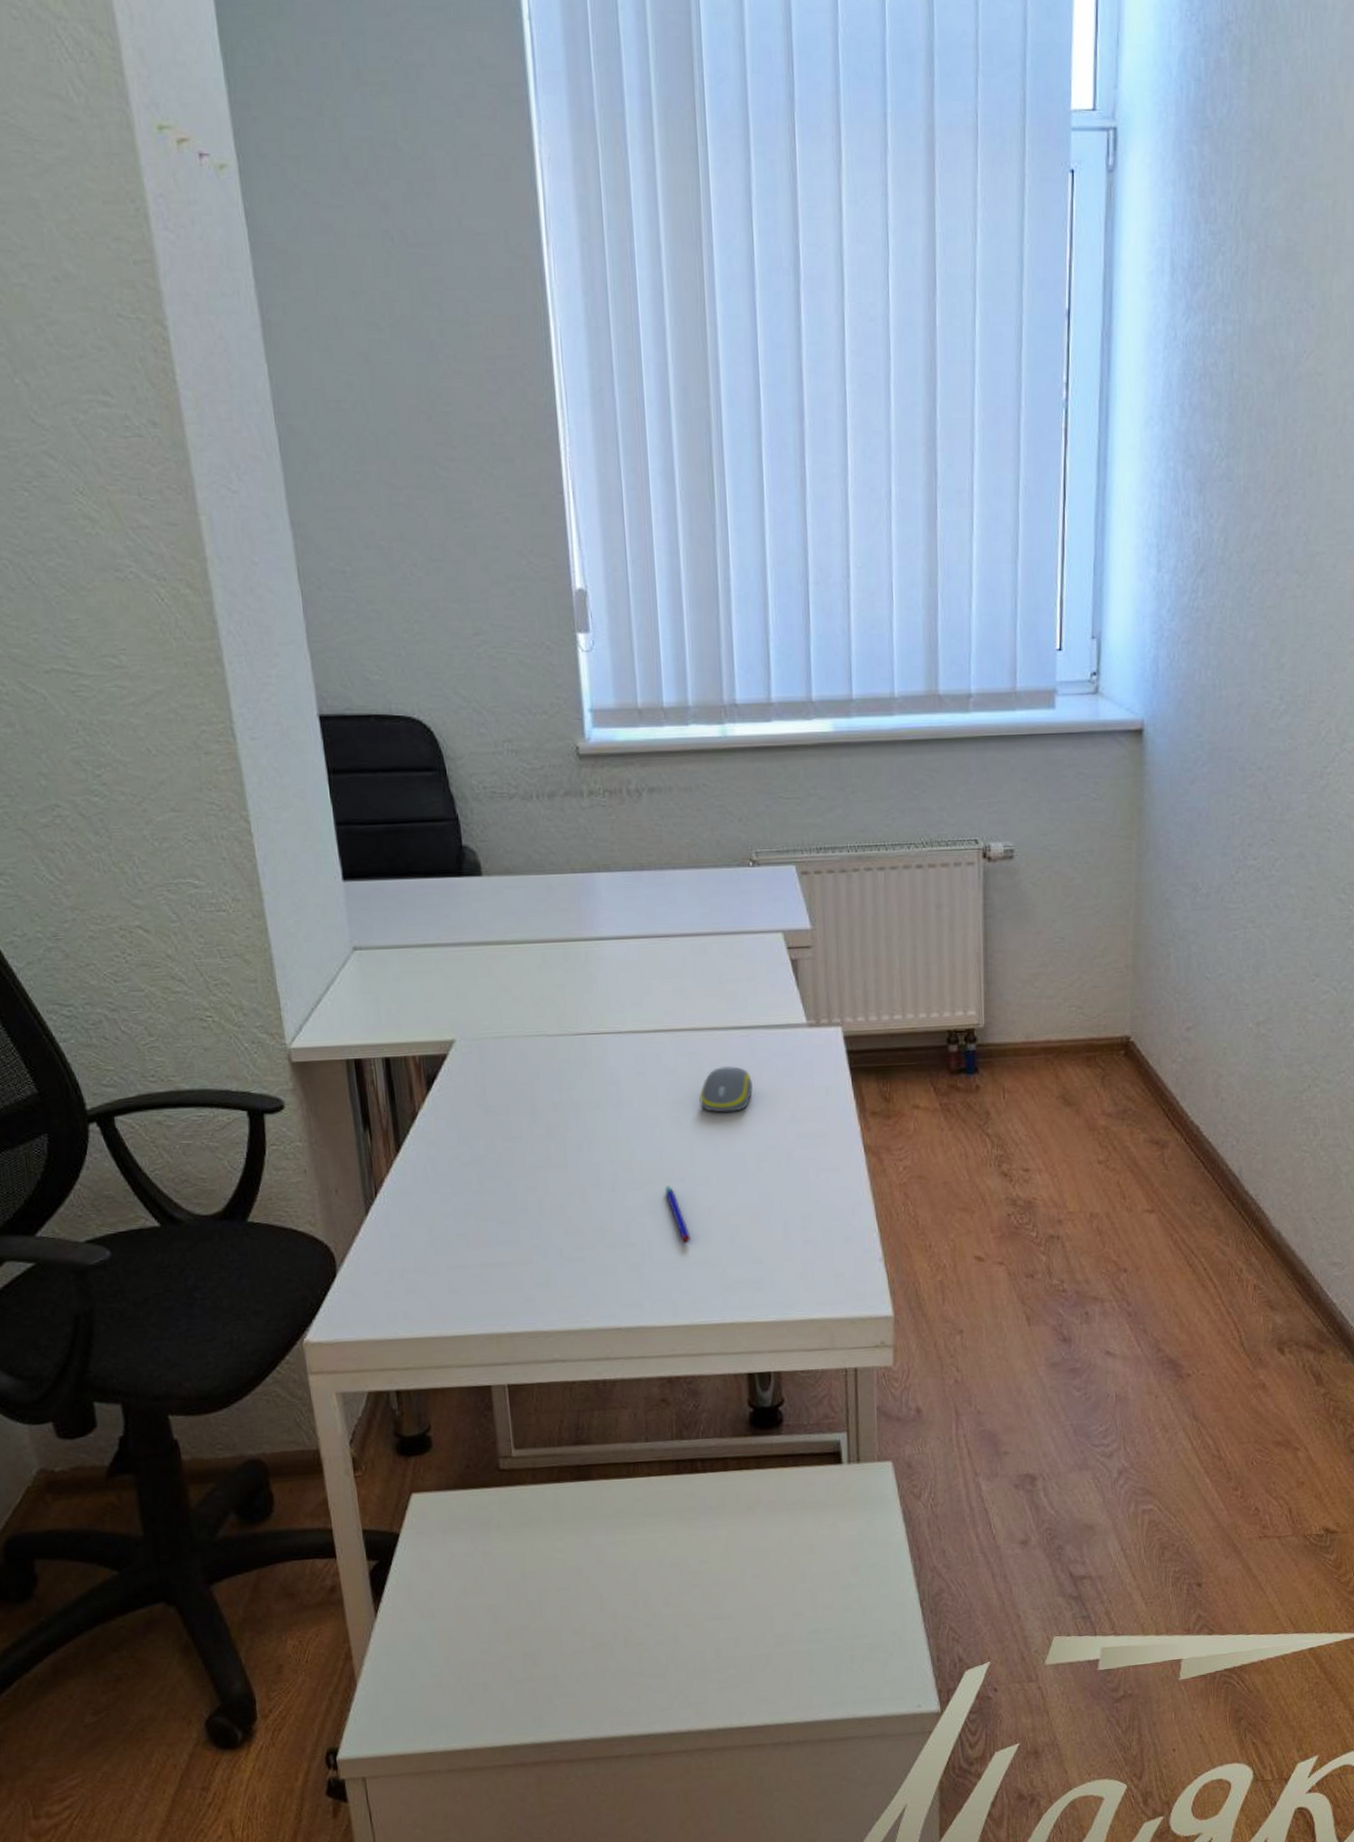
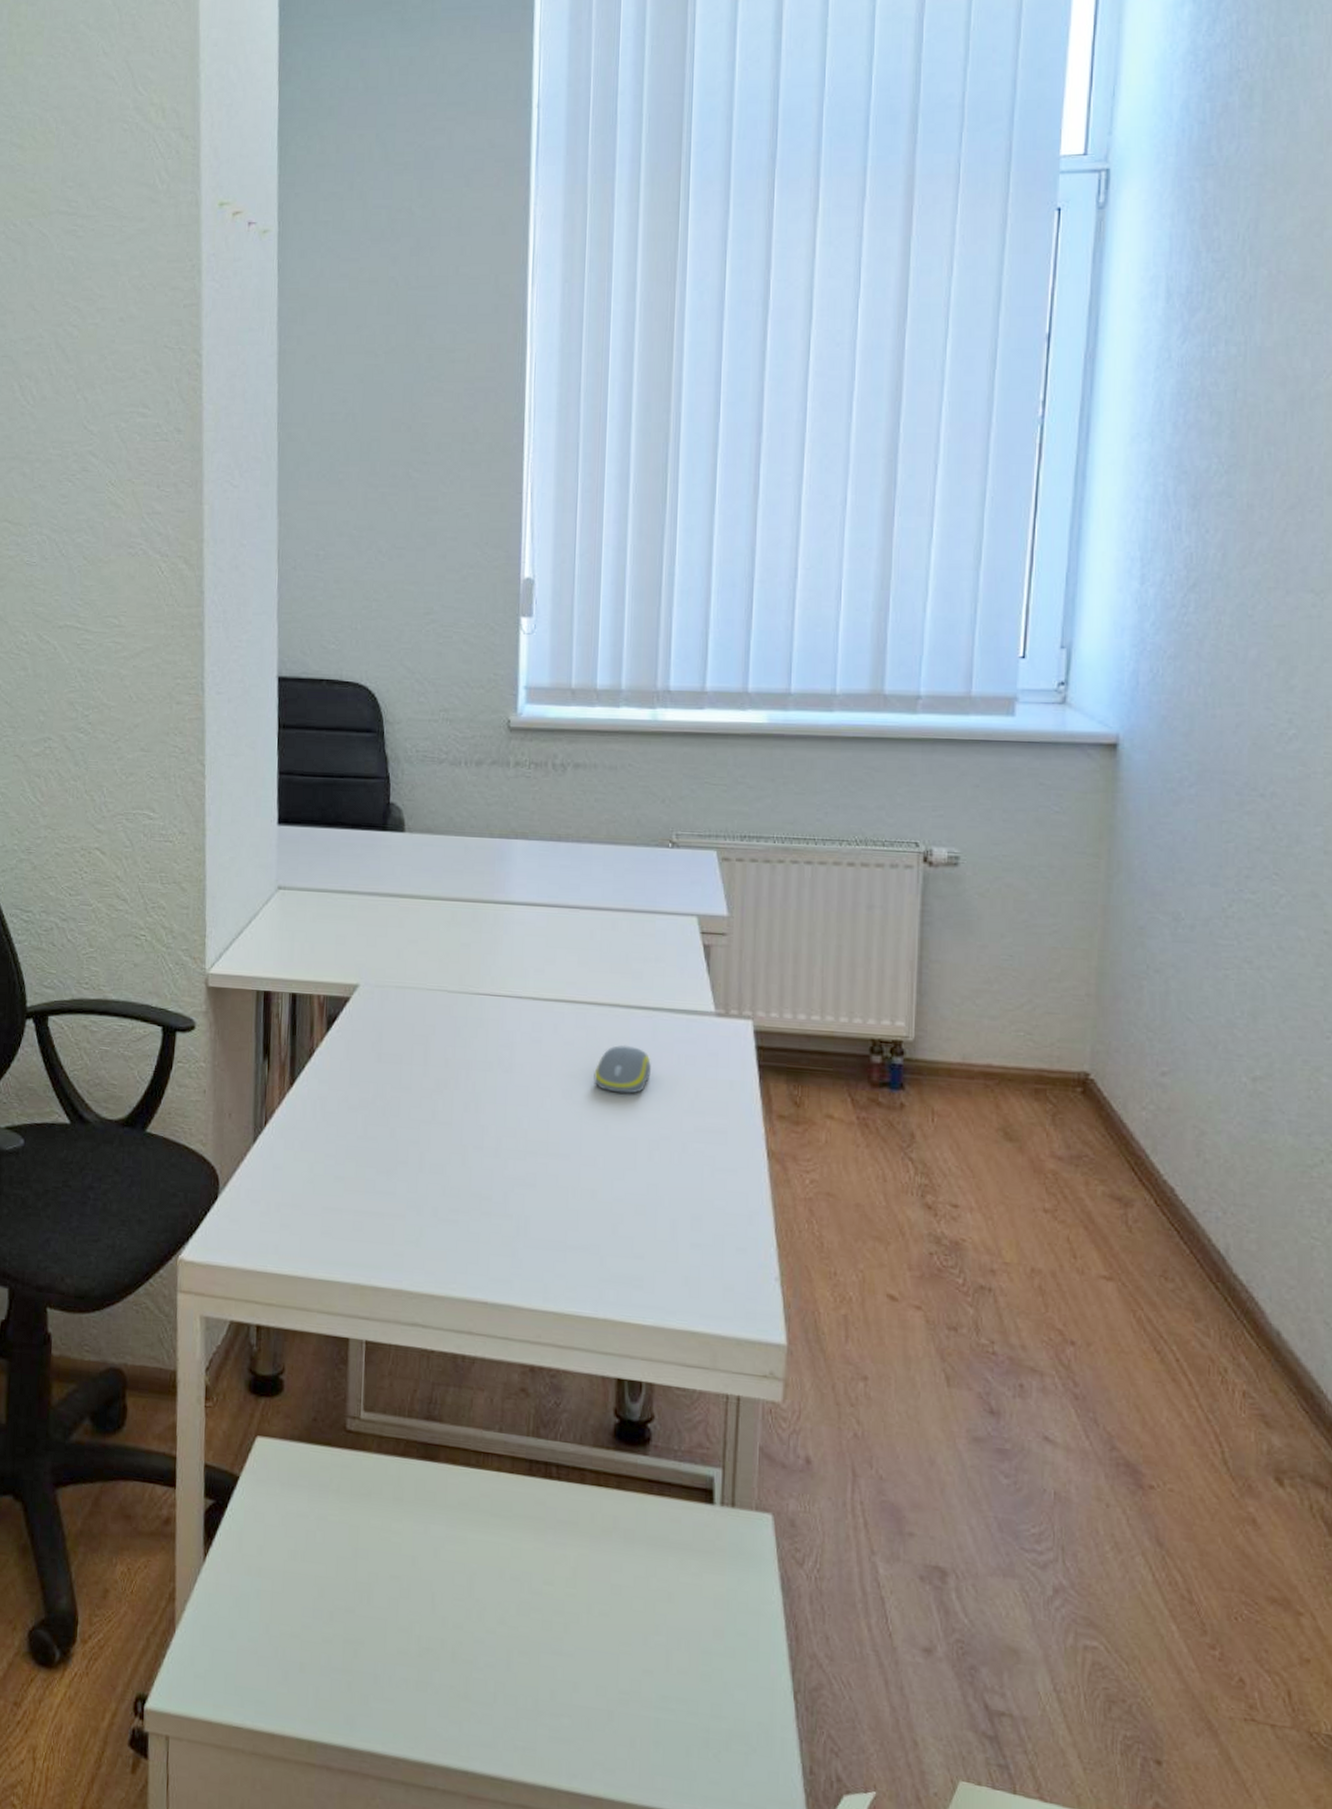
pen: present [664,1186,691,1243] -> none [548,1161,571,1224]

